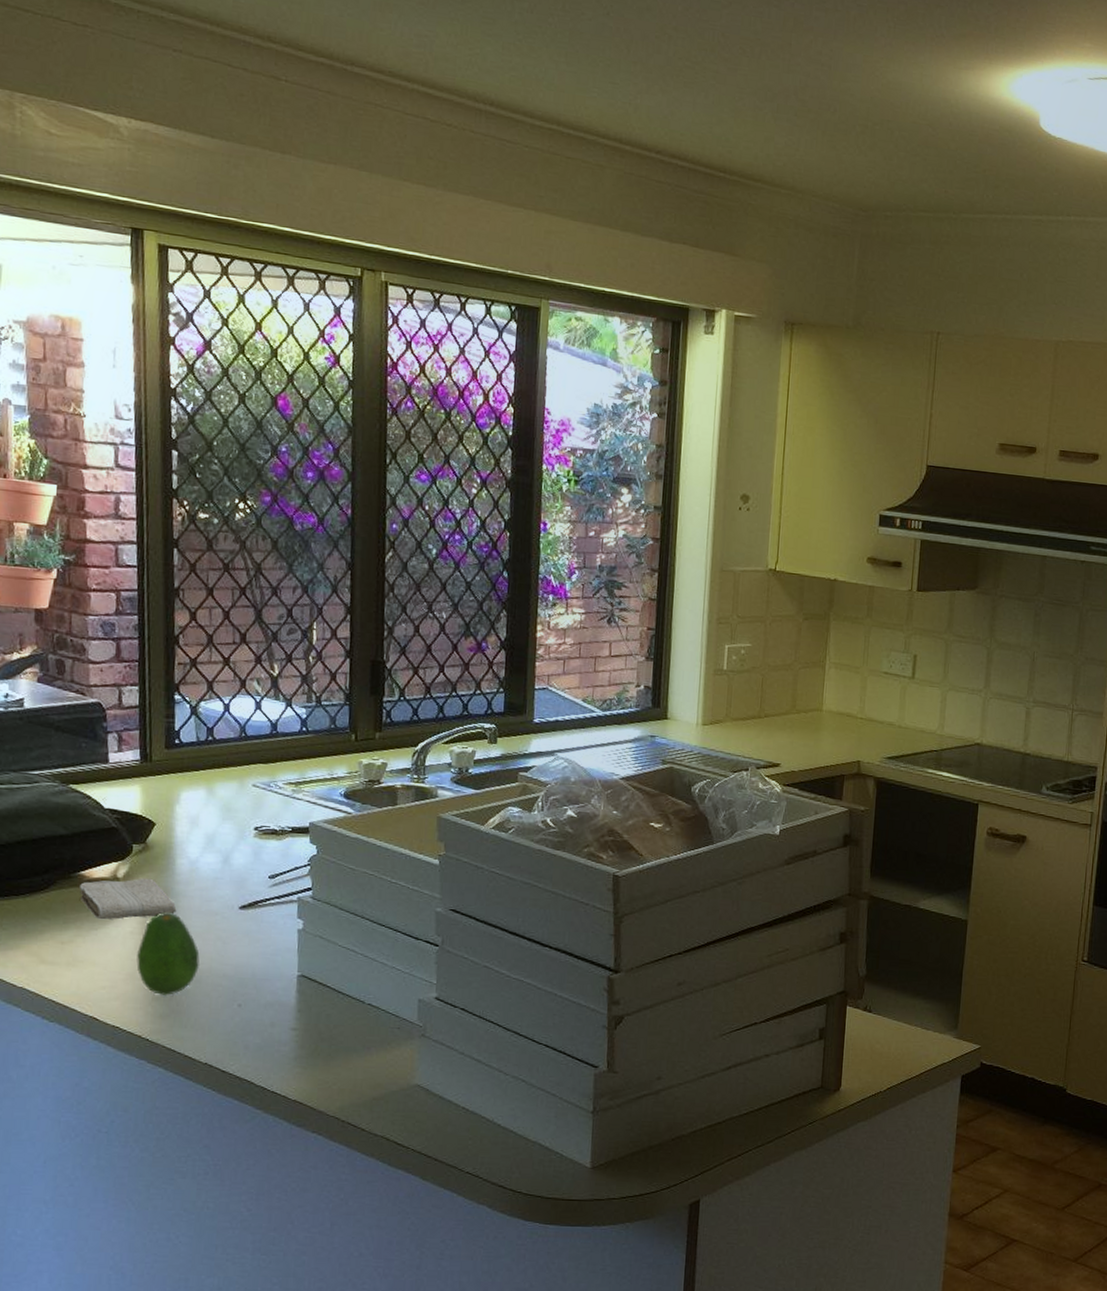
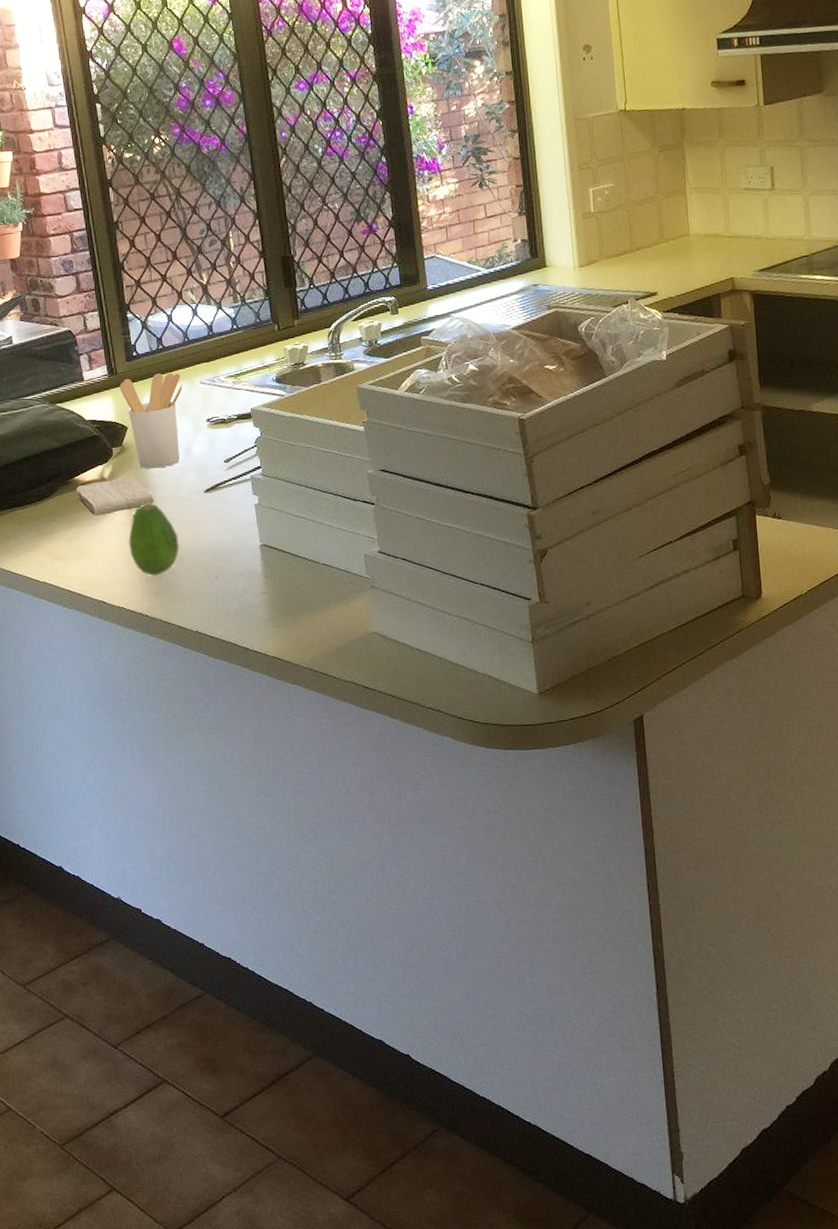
utensil holder: none [152,768,232,875] -> present [119,372,183,469]

